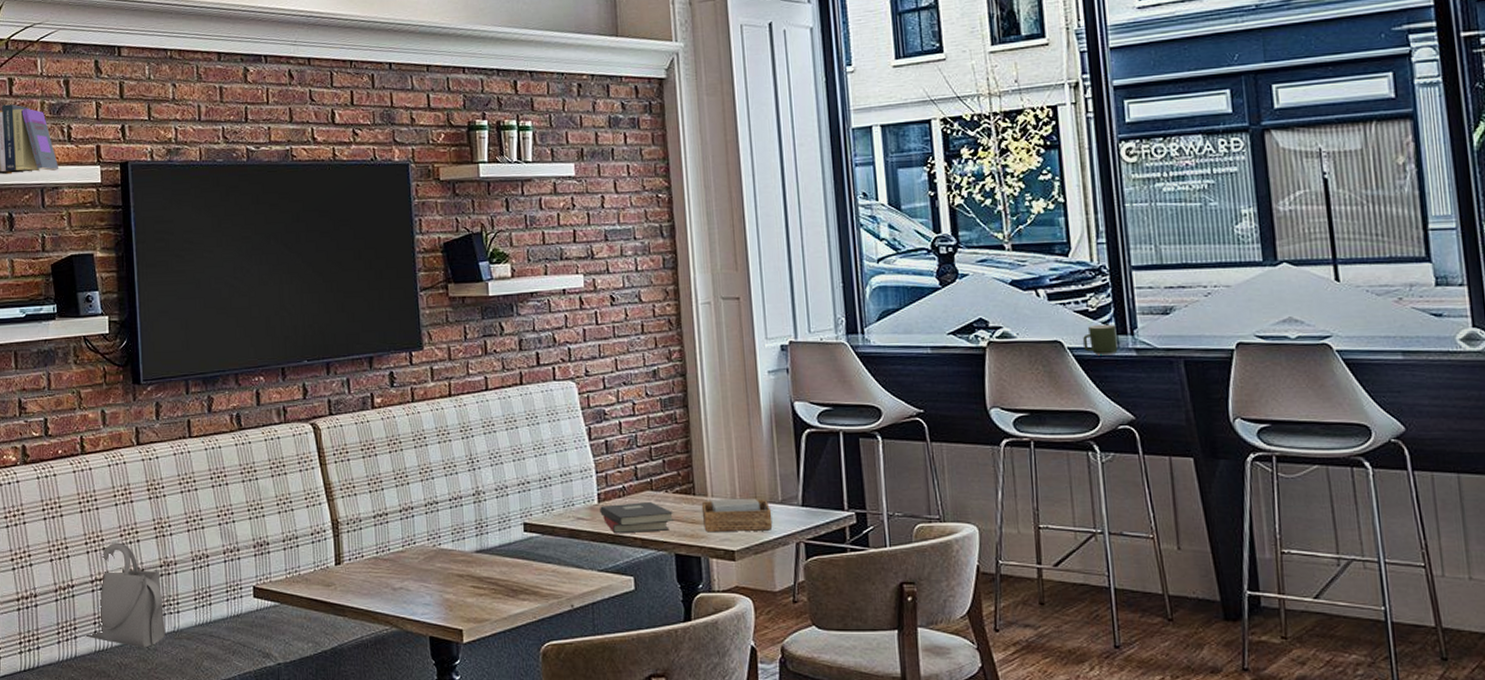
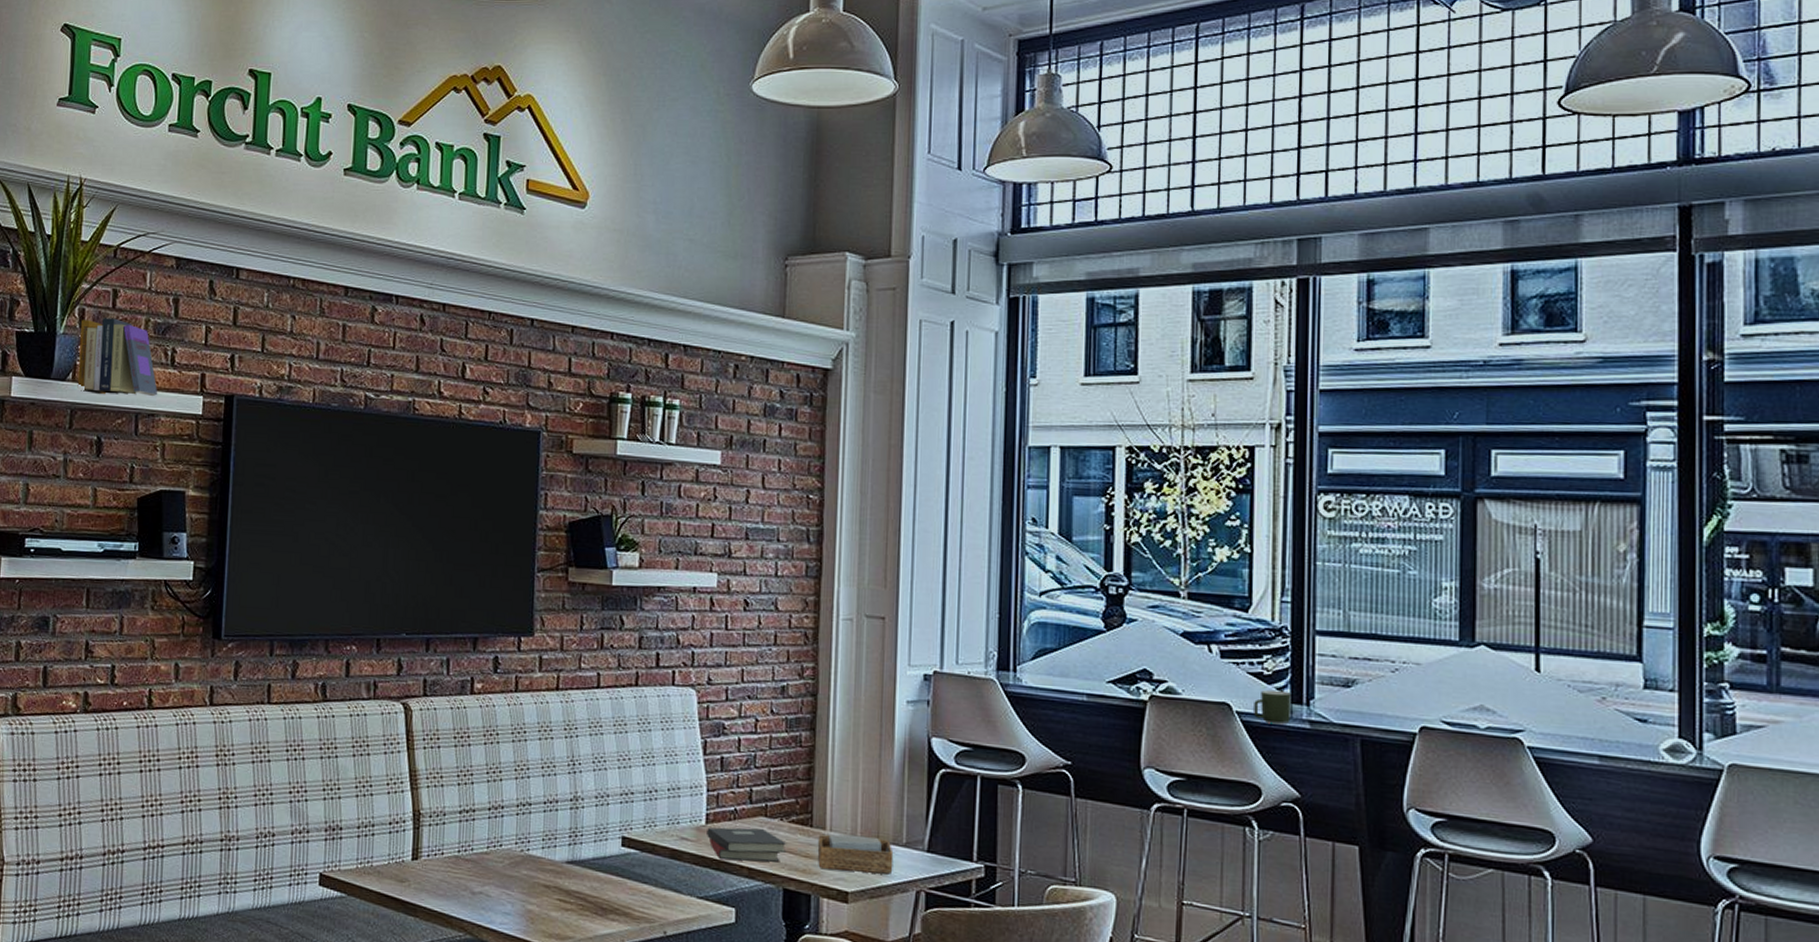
handbag: present [86,542,166,648] -> none [132,809,220,927]

